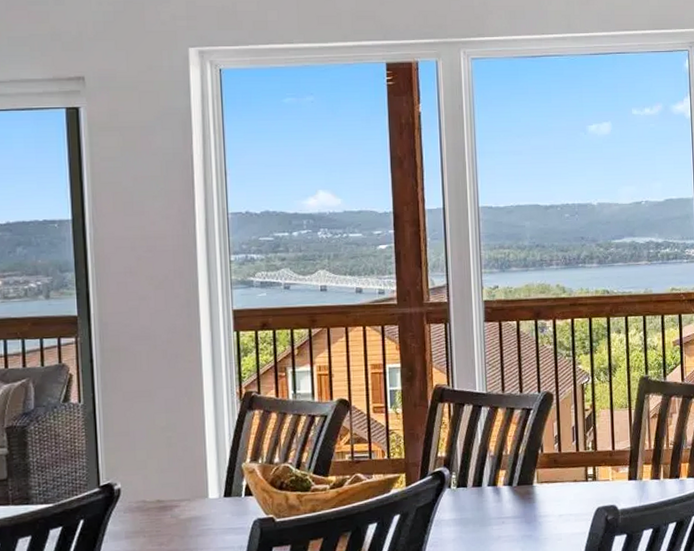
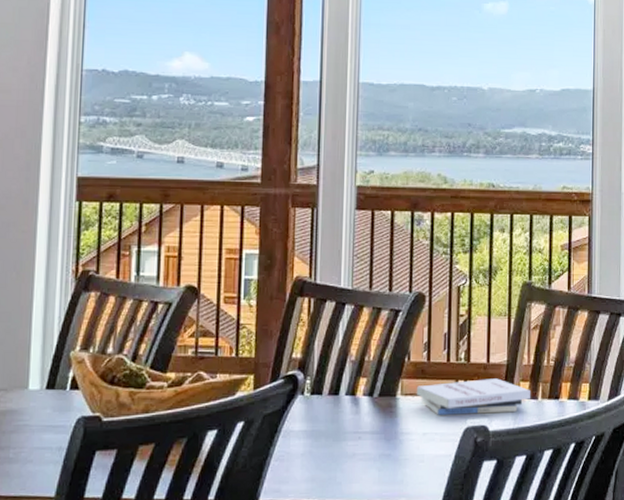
books: none [550,463,654,499] -> present [416,378,532,415]

